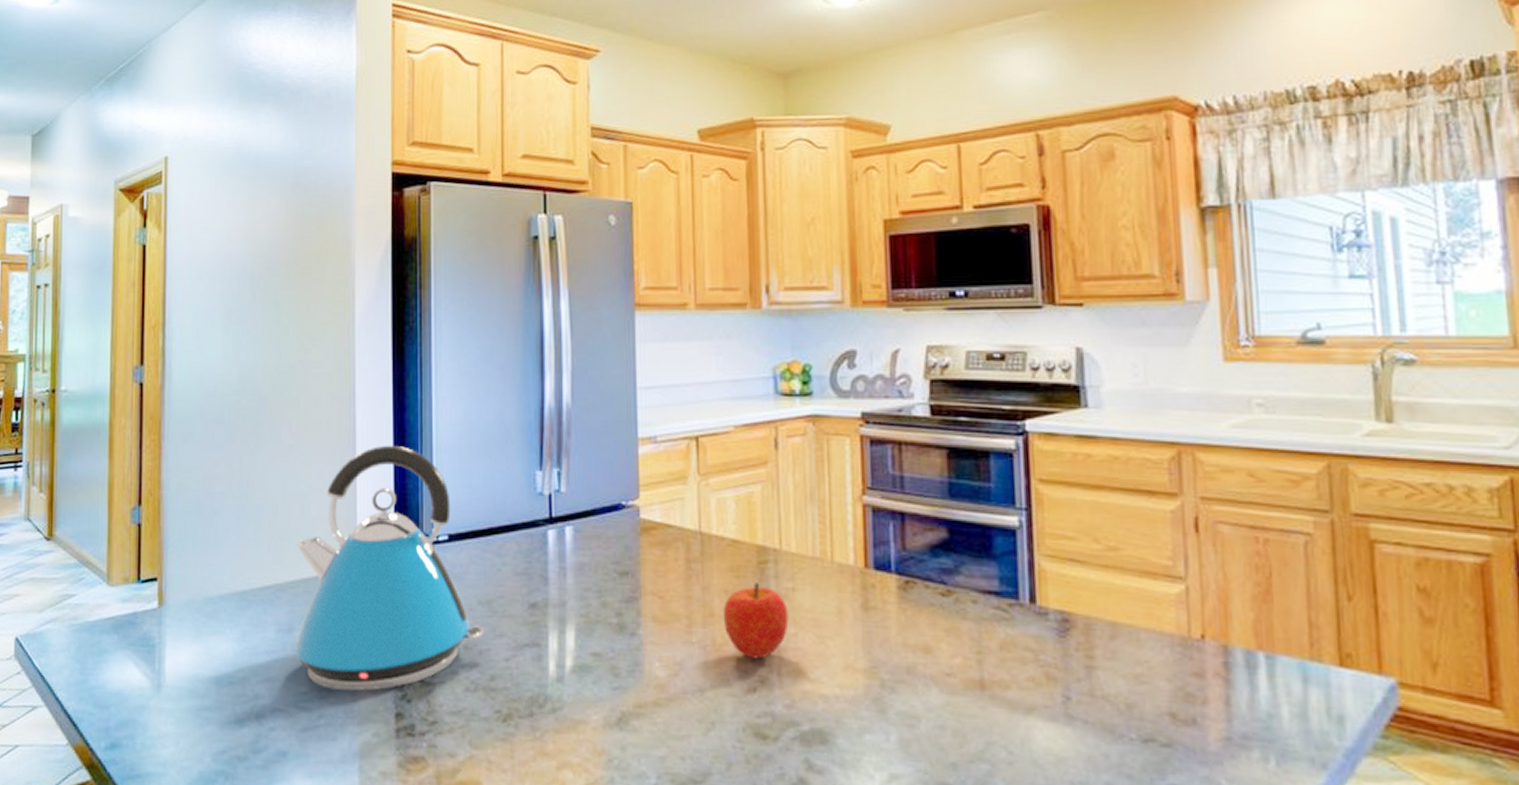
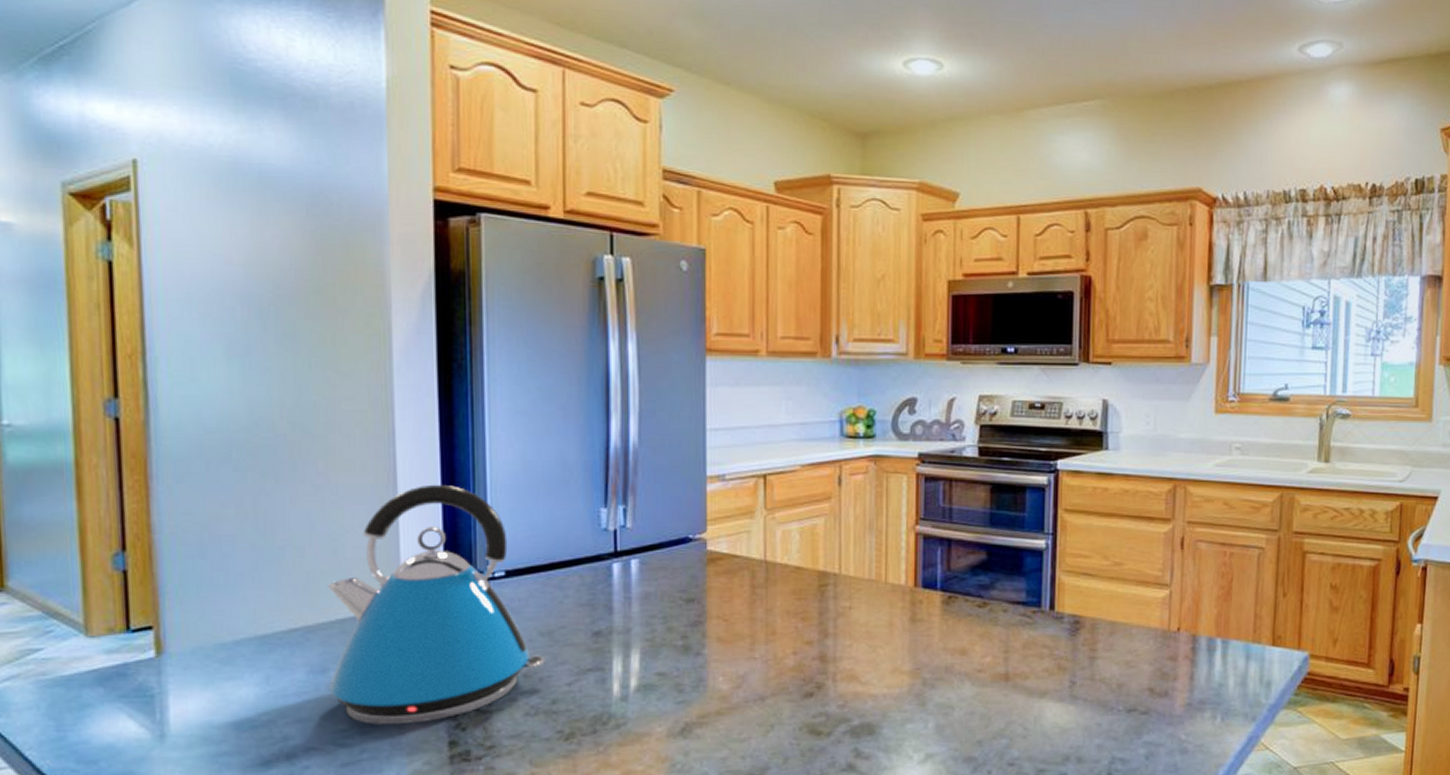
fruit: present [722,583,789,659] -> none [784,603,845,669]

